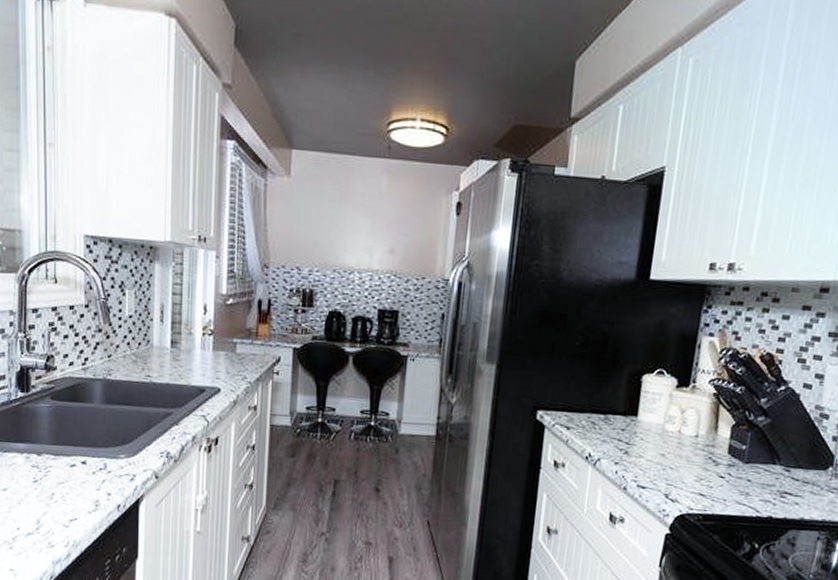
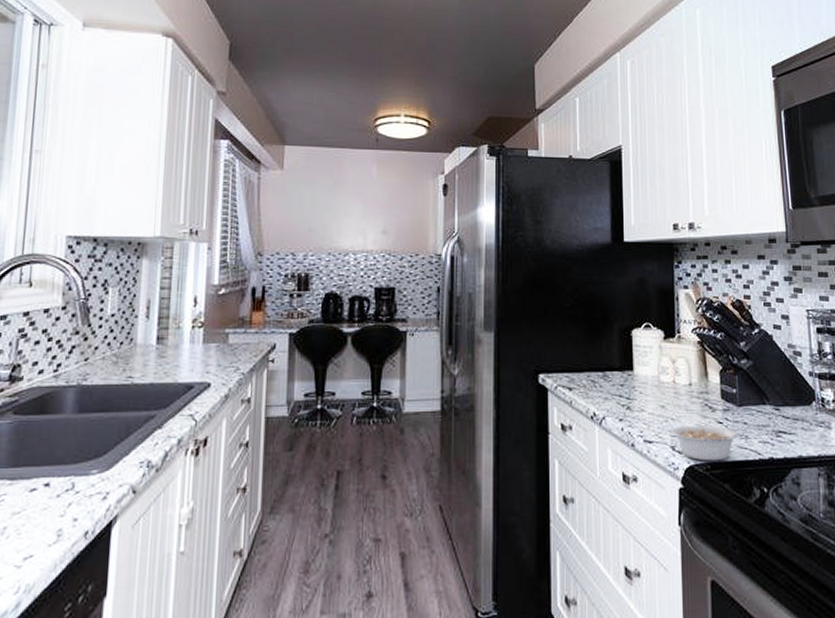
legume: none [667,475,754,514] -> present [671,425,752,461]

